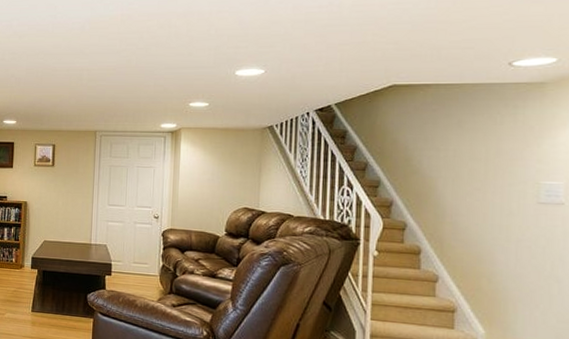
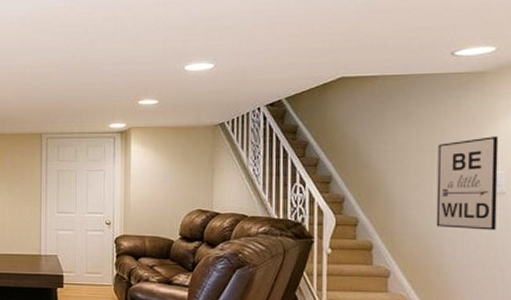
wall art: none [488,147,558,241] -> present [436,136,499,230]

